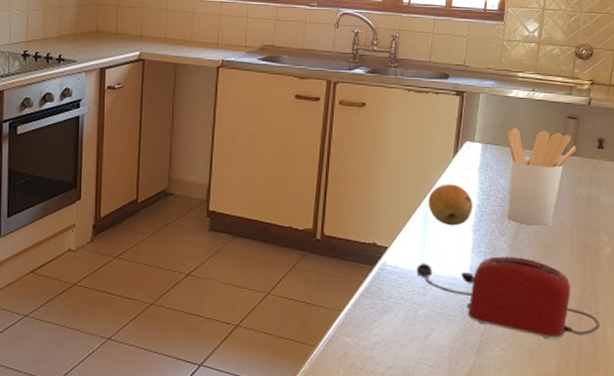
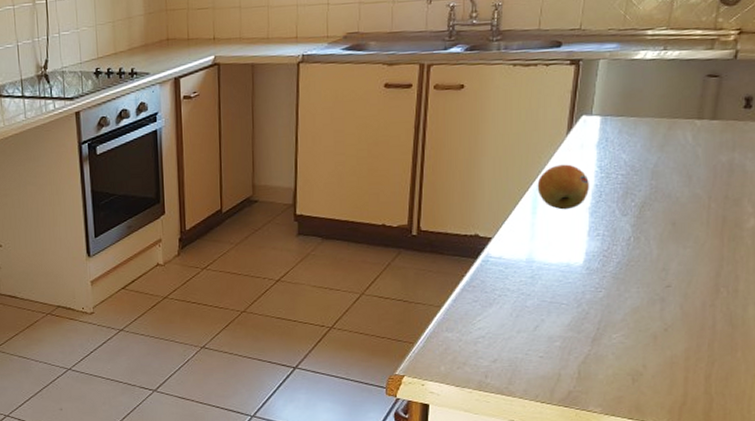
toaster: present [416,256,600,339] -> none [524,237,740,323]
utensil holder: present [506,127,576,227] -> none [631,94,717,203]

